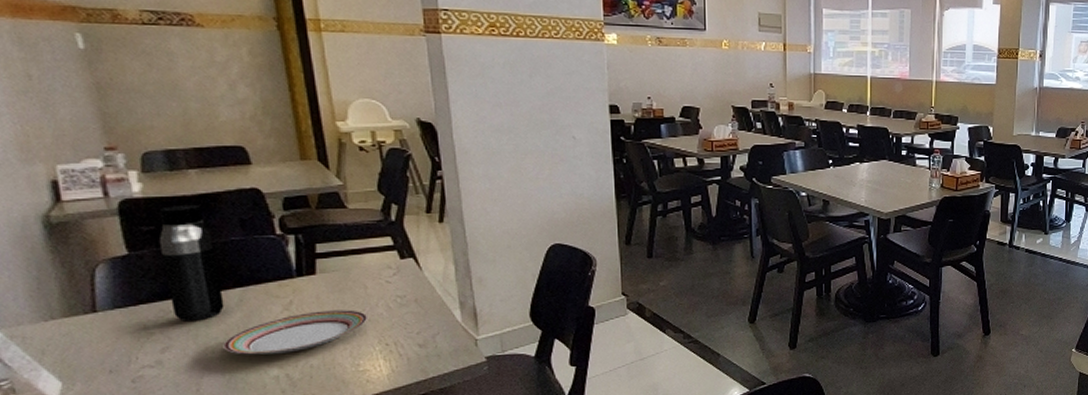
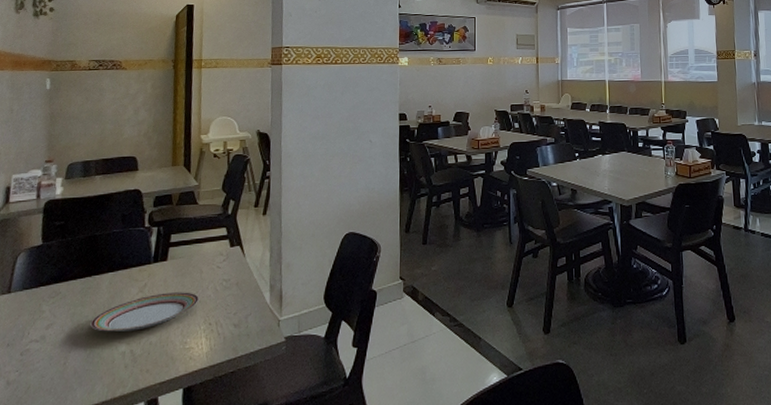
water bottle: present [158,204,225,322] -> none [62,203,101,302]

